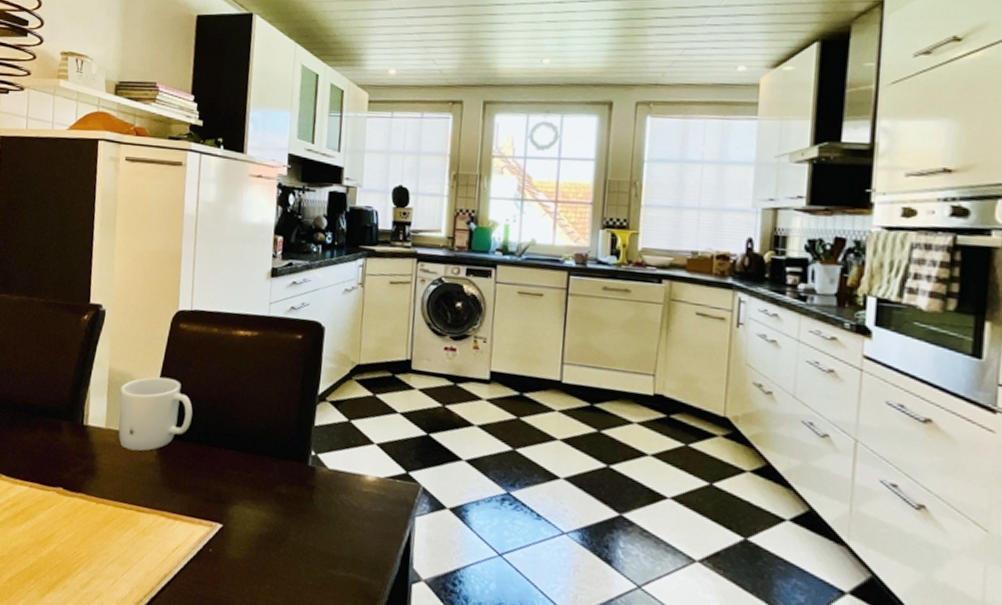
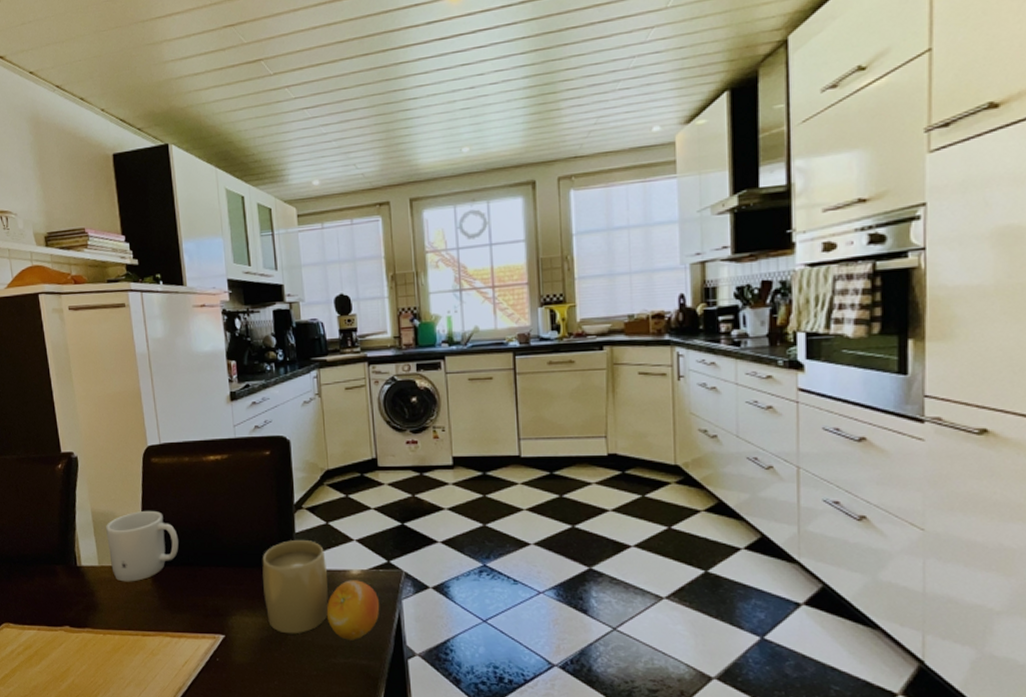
mug: none [270,433,342,536] -> present [262,539,329,634]
fruit: none [333,486,392,553] -> present [326,580,380,640]

